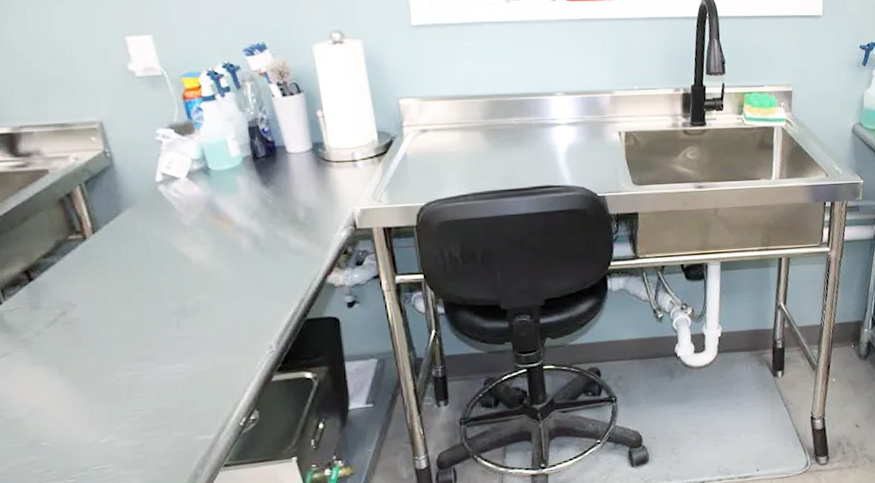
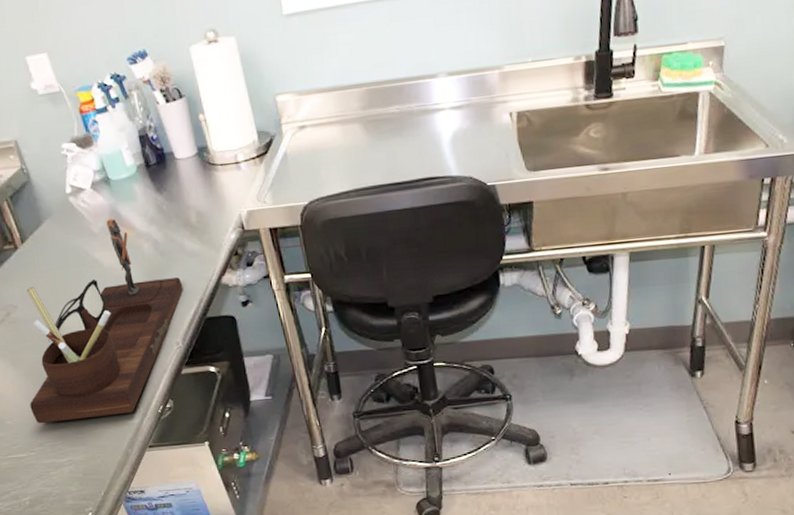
desk organizer: none [77,210,283,444] -> present [26,218,183,424]

